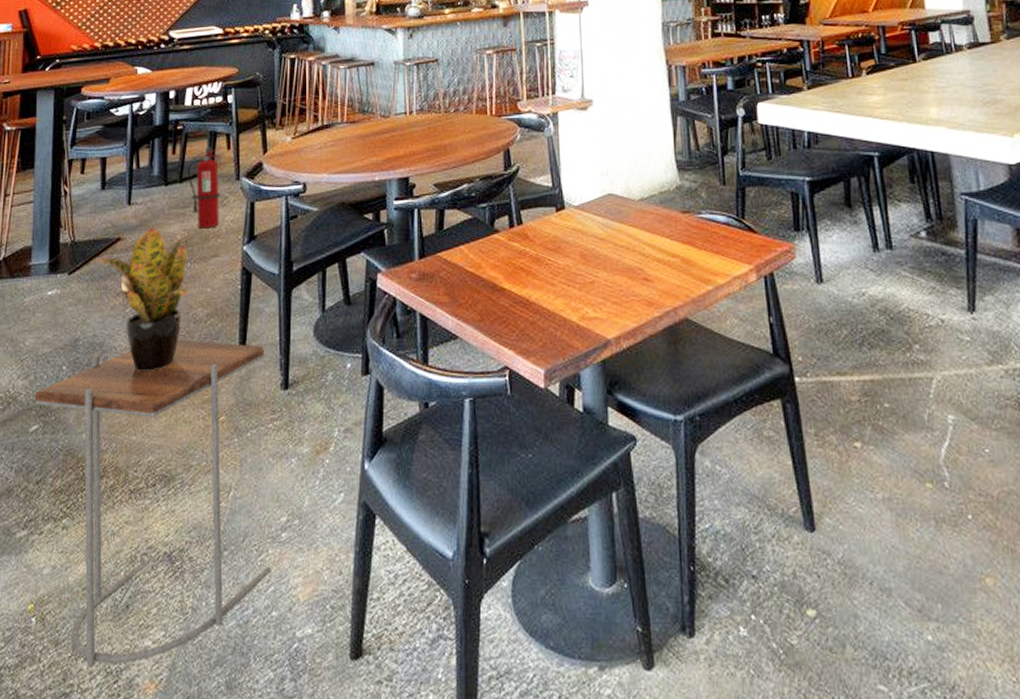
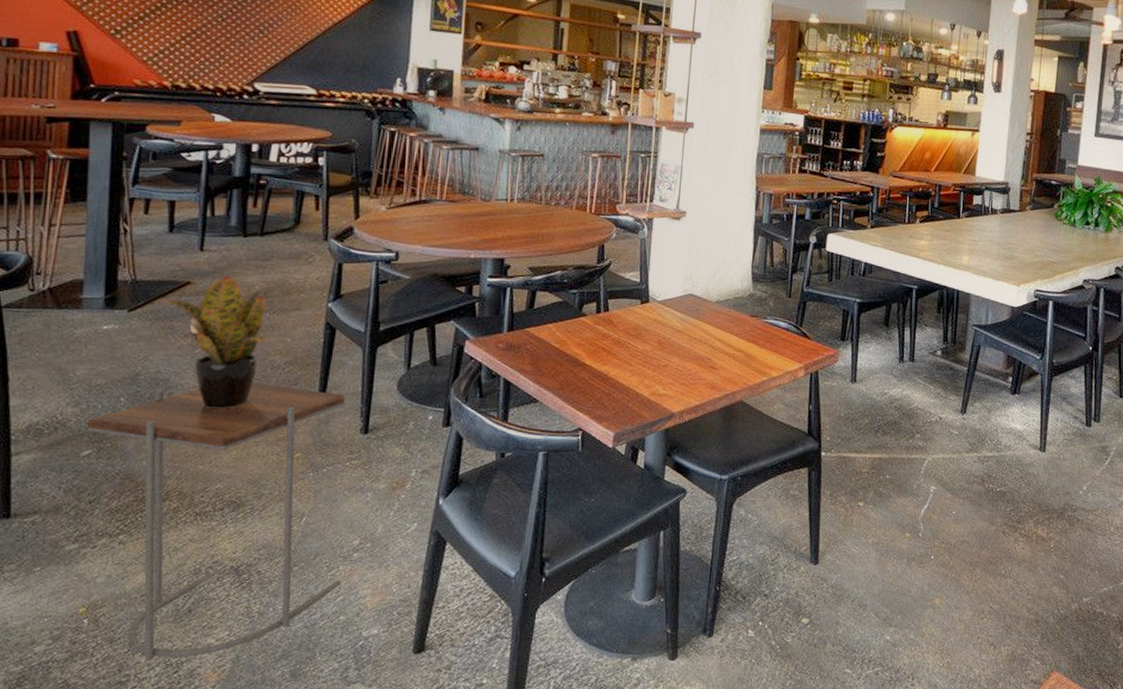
fire extinguisher: present [187,146,223,229] -> none [269,204,311,283]

